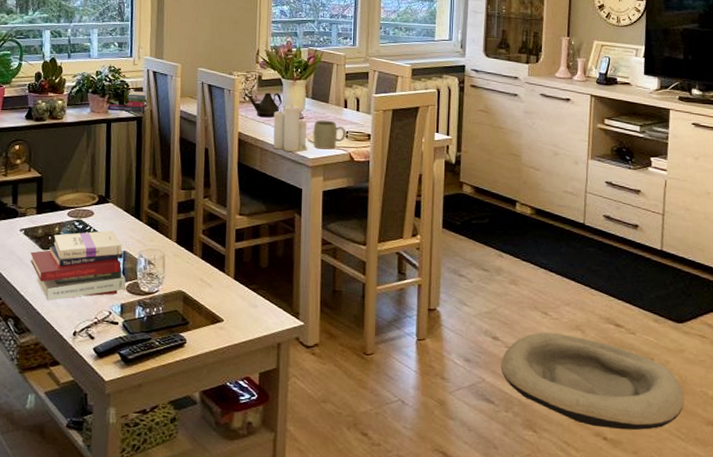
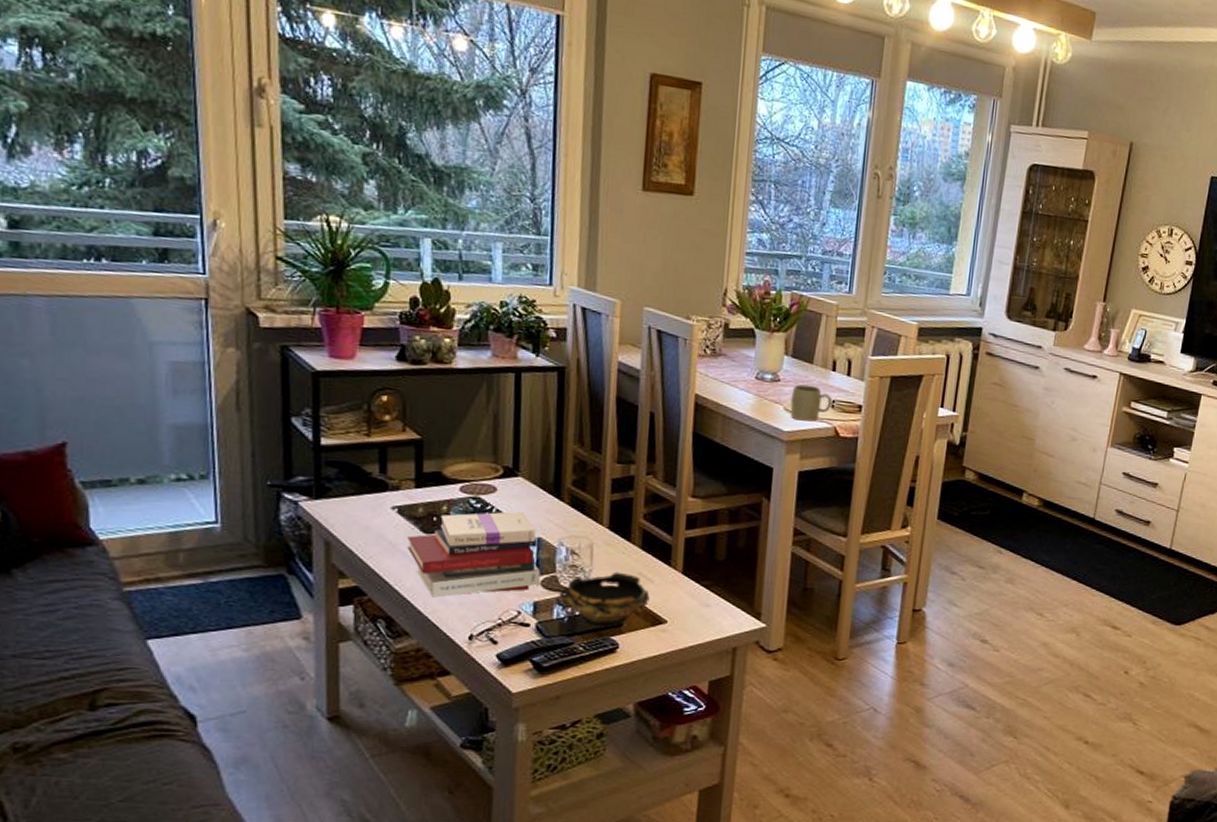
books: present [107,91,150,113] -> none [516,332,576,362]
bowl: none [140,278,209,325] -> present [559,571,650,627]
teapot: present [245,92,282,118] -> none [706,345,754,378]
candle: present [273,104,308,152] -> none [739,362,784,422]
dog bed: present [500,332,684,431] -> none [986,634,1171,734]

